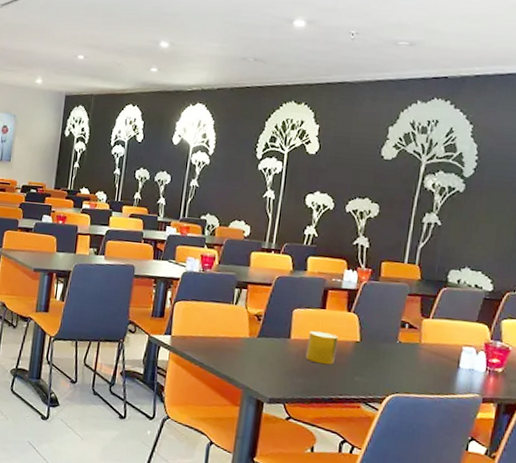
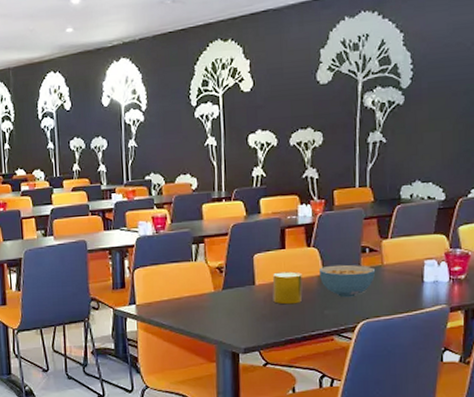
cereal bowl: none [355,333,413,369] -> present [320,264,376,298]

